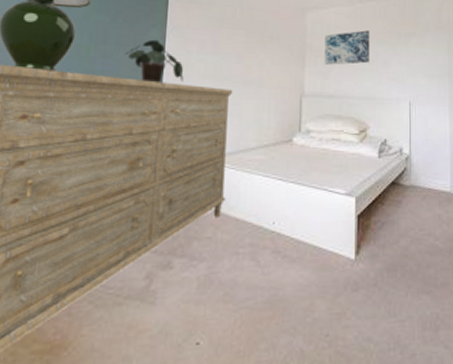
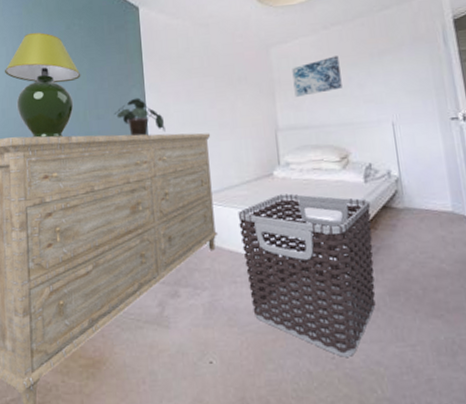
clothes hamper: none [249,162,381,334] -> present [238,193,376,357]

